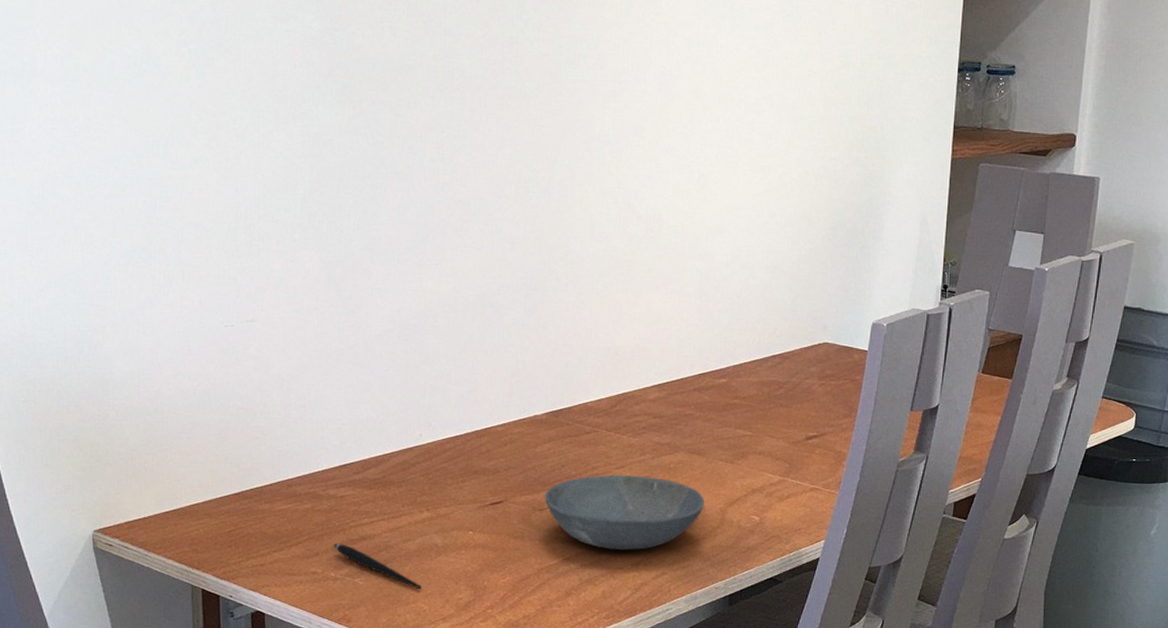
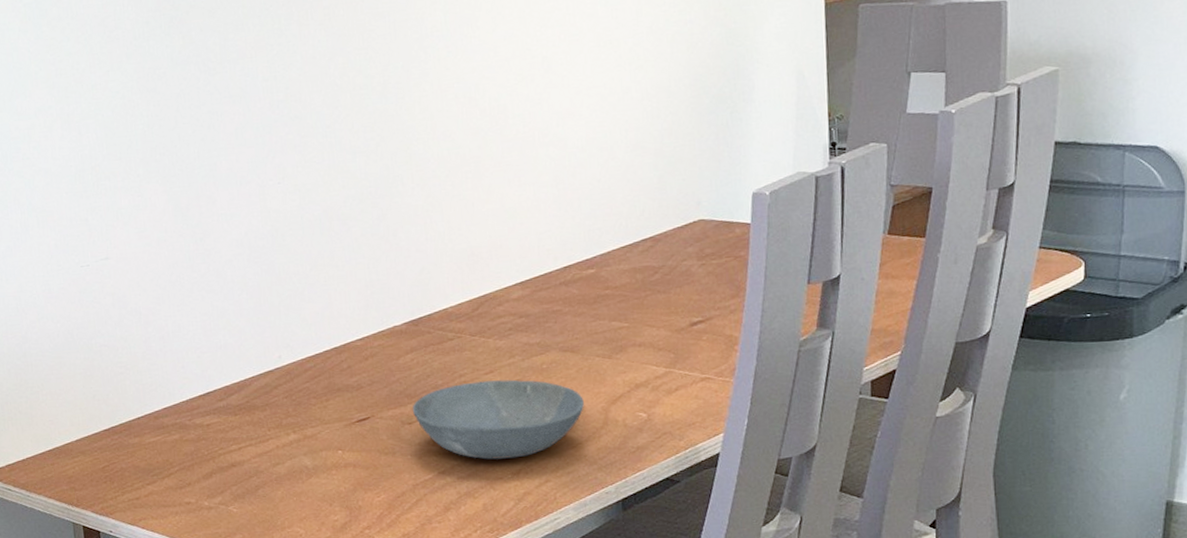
pen: present [334,544,421,590] -> none [204,472,296,514]

